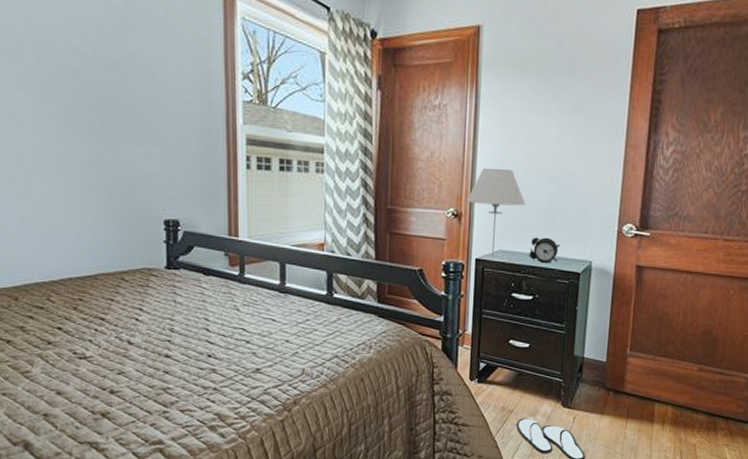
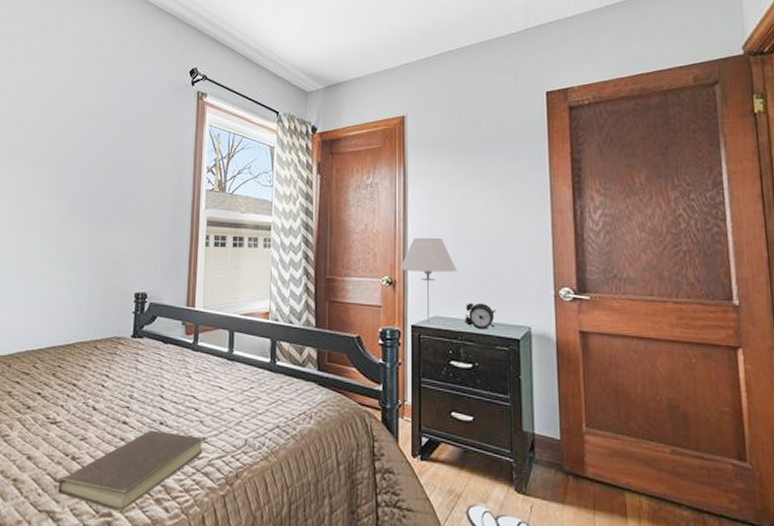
book: none [76,362,257,440] -> present [41,430,203,512]

